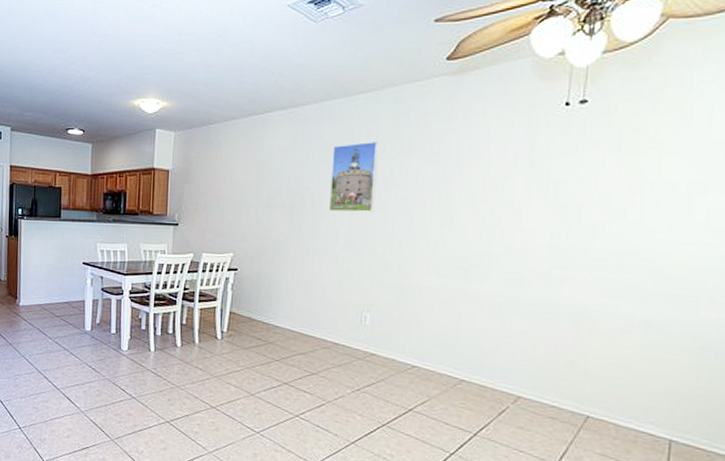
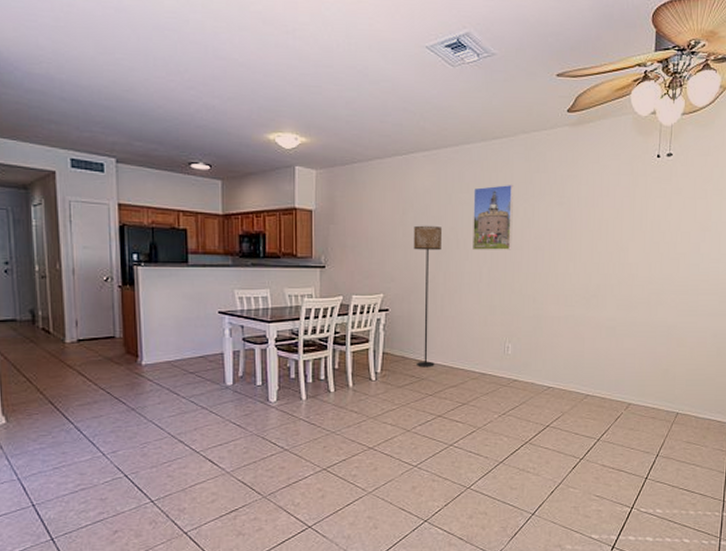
floor lamp: none [264,185,297,332] -> present [413,225,443,368]

